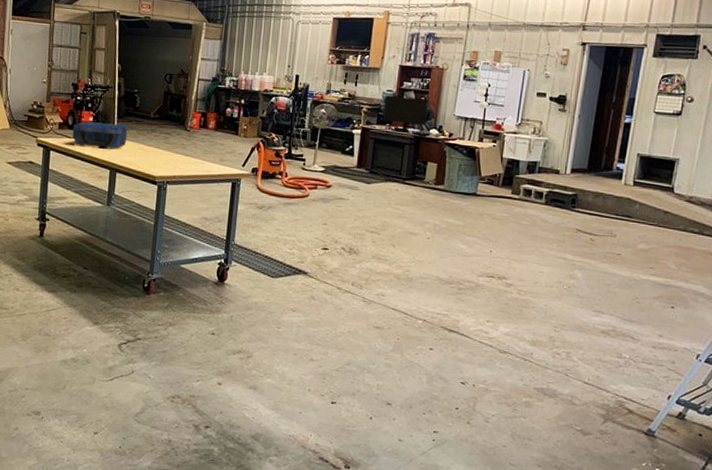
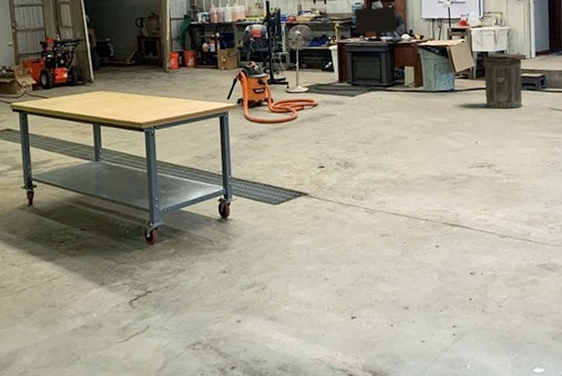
toolbox: present [72,120,128,150] -> none [47,76,107,106]
trash can: none [507,163,559,224] -> present [484,53,525,110]

